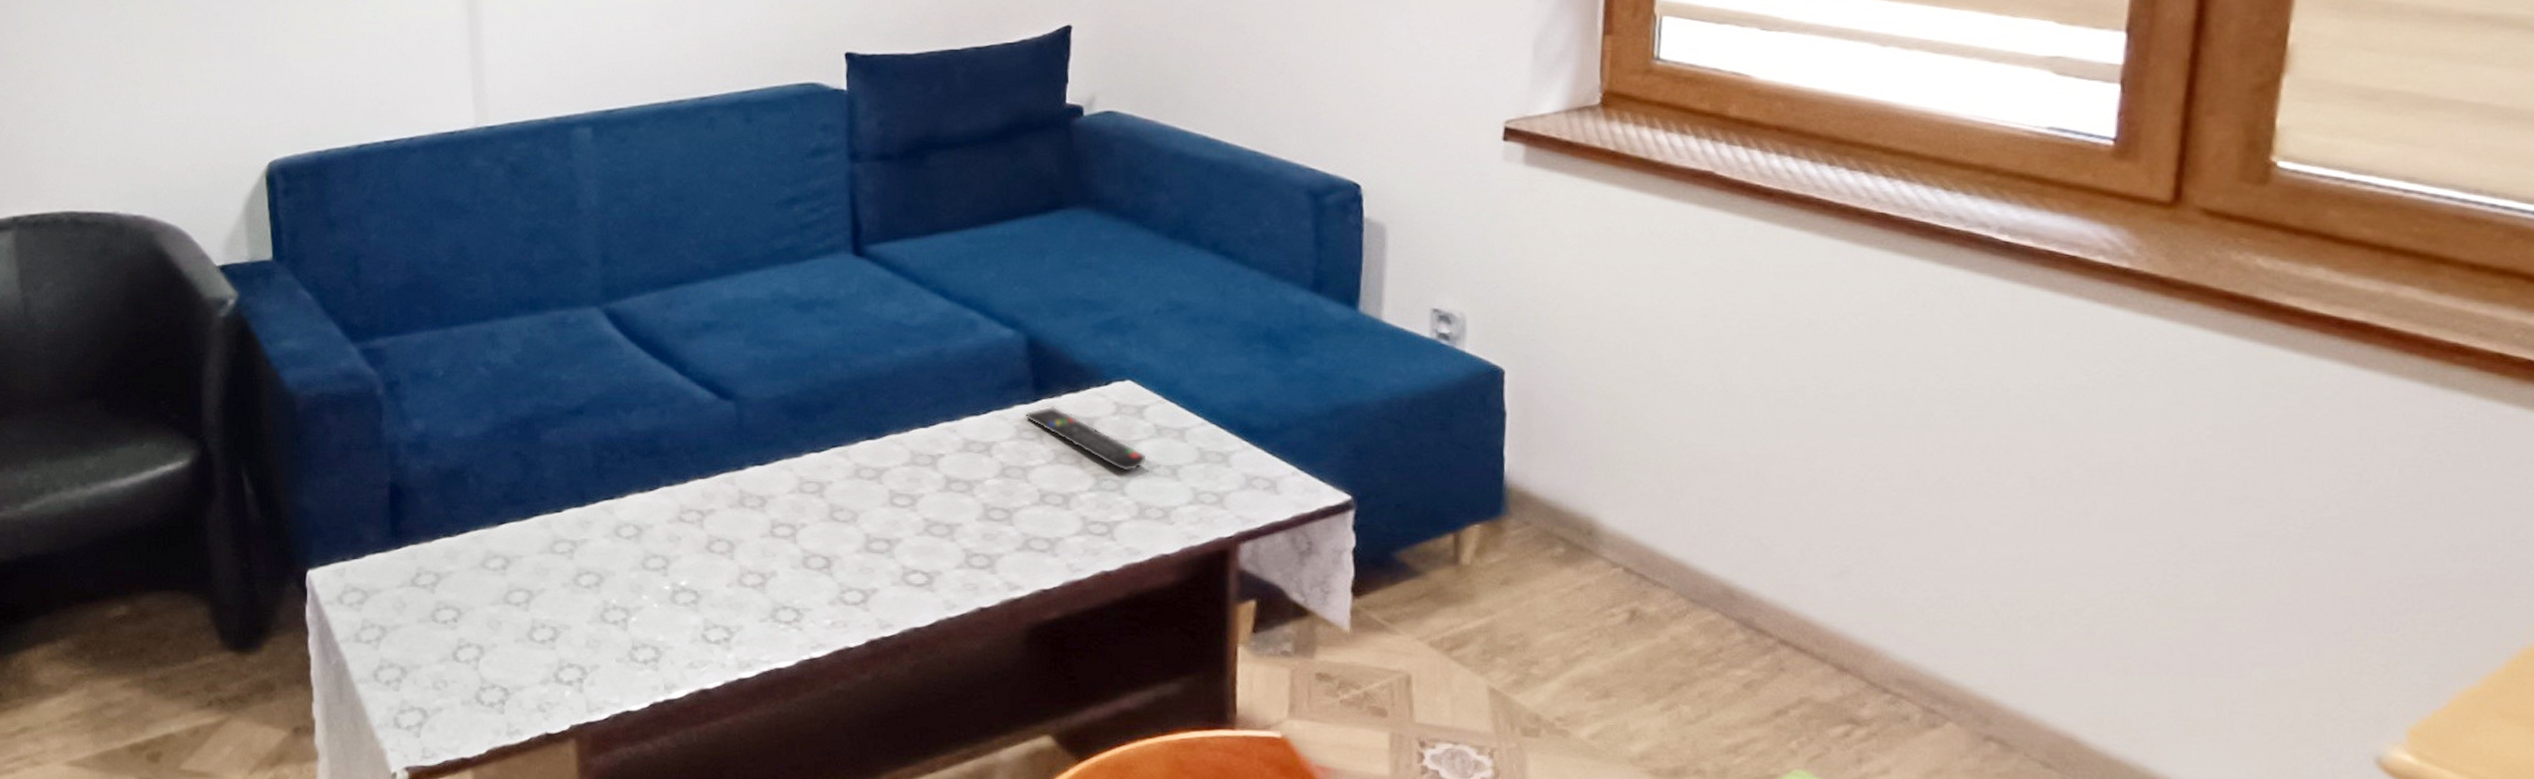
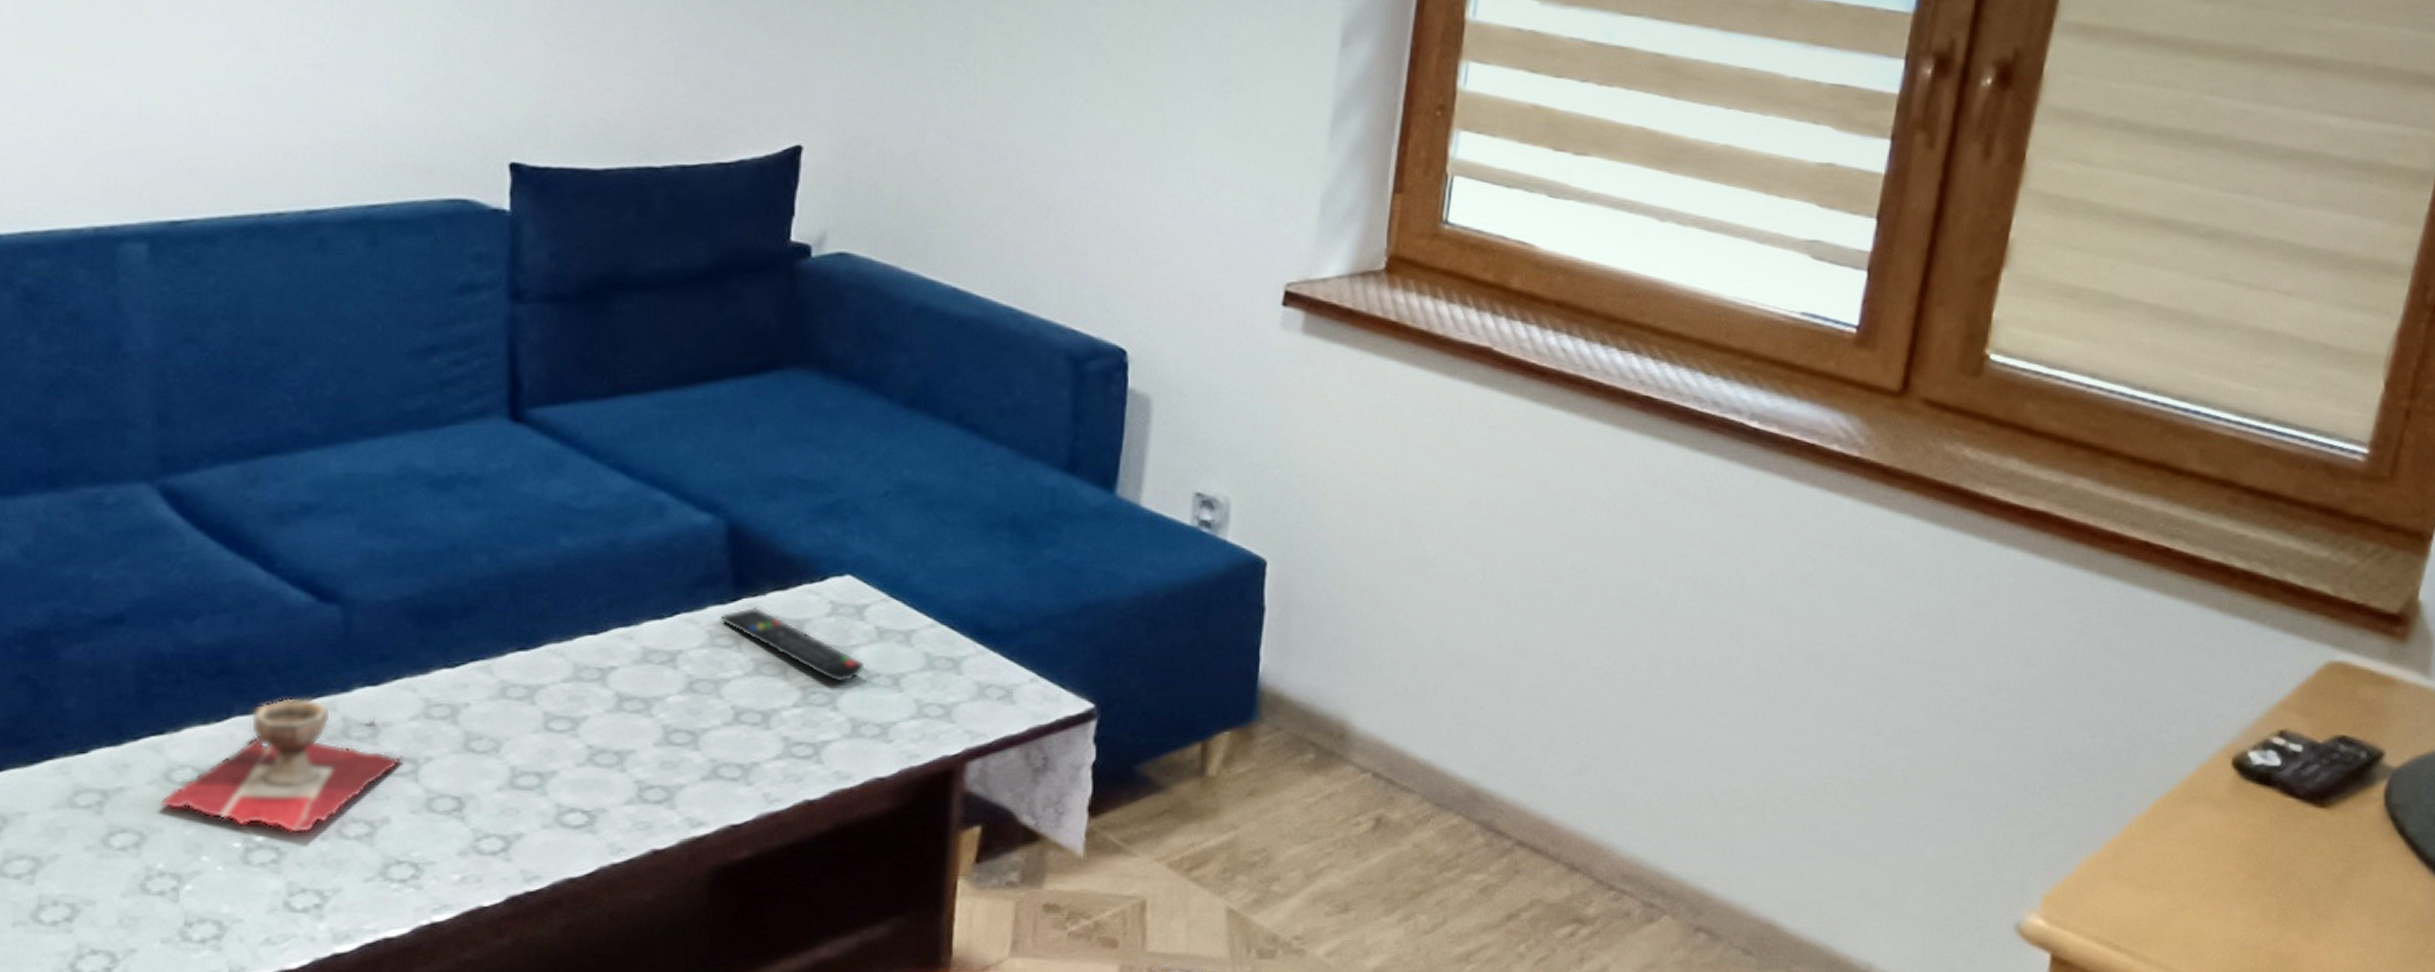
decorative bowl: none [612,474,784,580] -> present [159,698,403,833]

